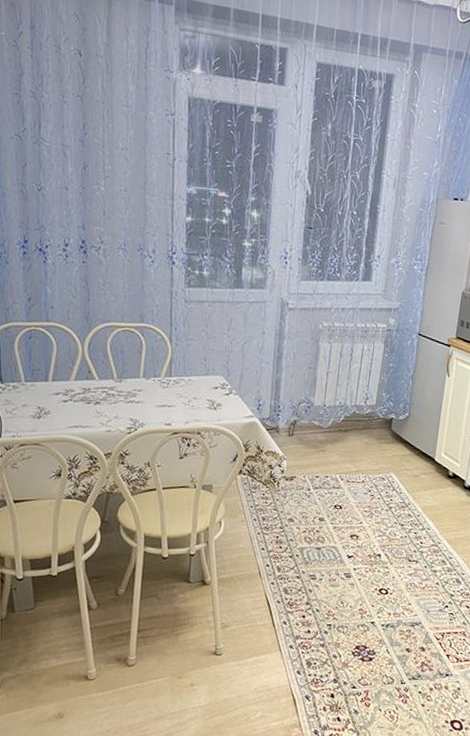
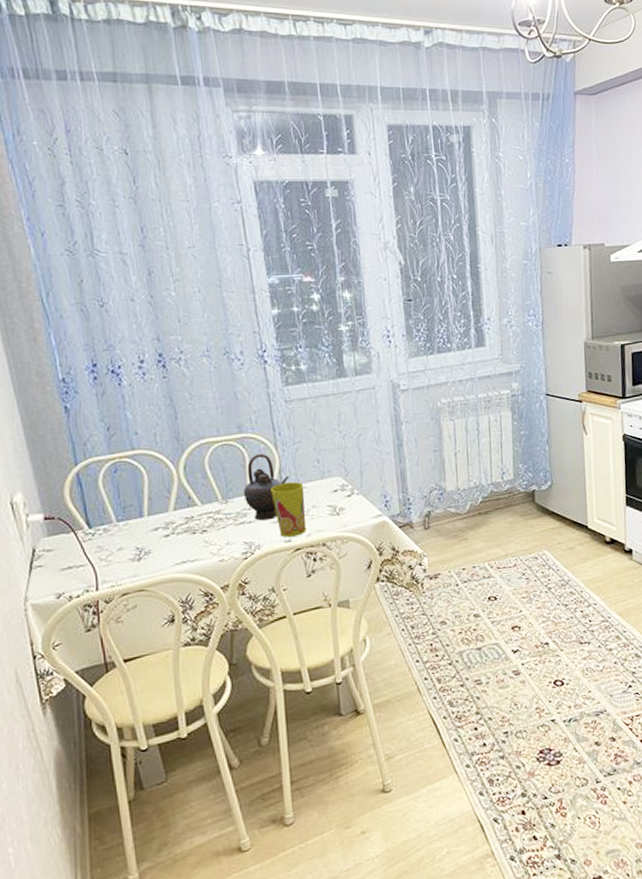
teapot: none [136,343,178,403] -> present [243,453,289,521]
cup: none [160,372,190,422] -> present [271,481,307,537]

